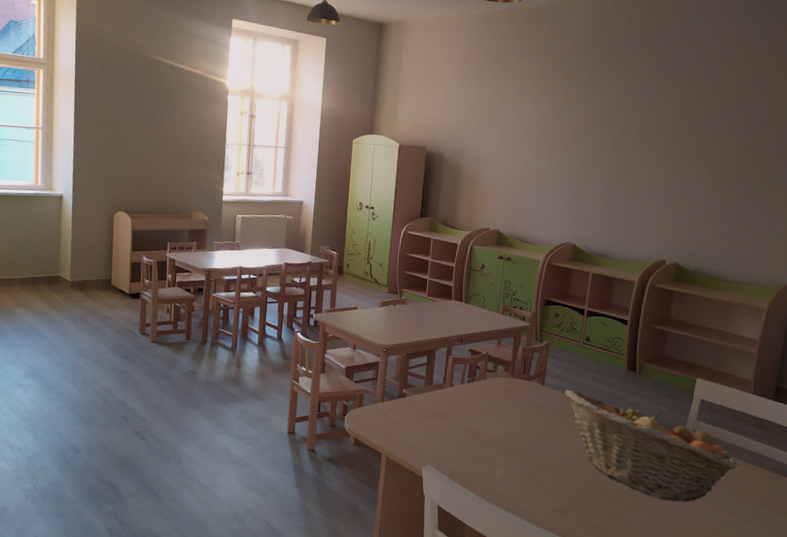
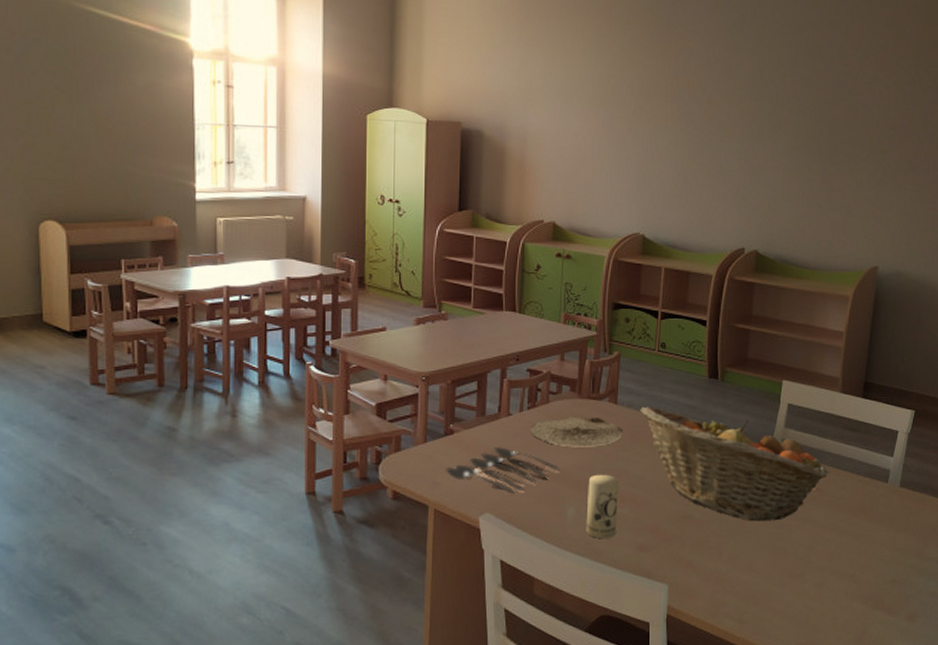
spoon: none [396,410,492,452] -> present [444,446,560,495]
plate: none [468,392,548,420] -> present [530,416,623,447]
candle: none [511,443,543,499] -> present [586,474,619,538]

